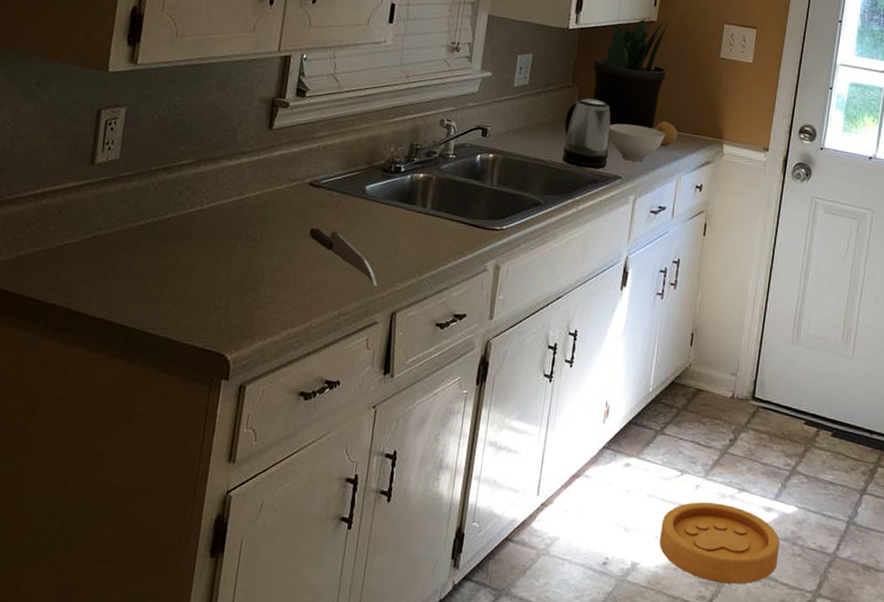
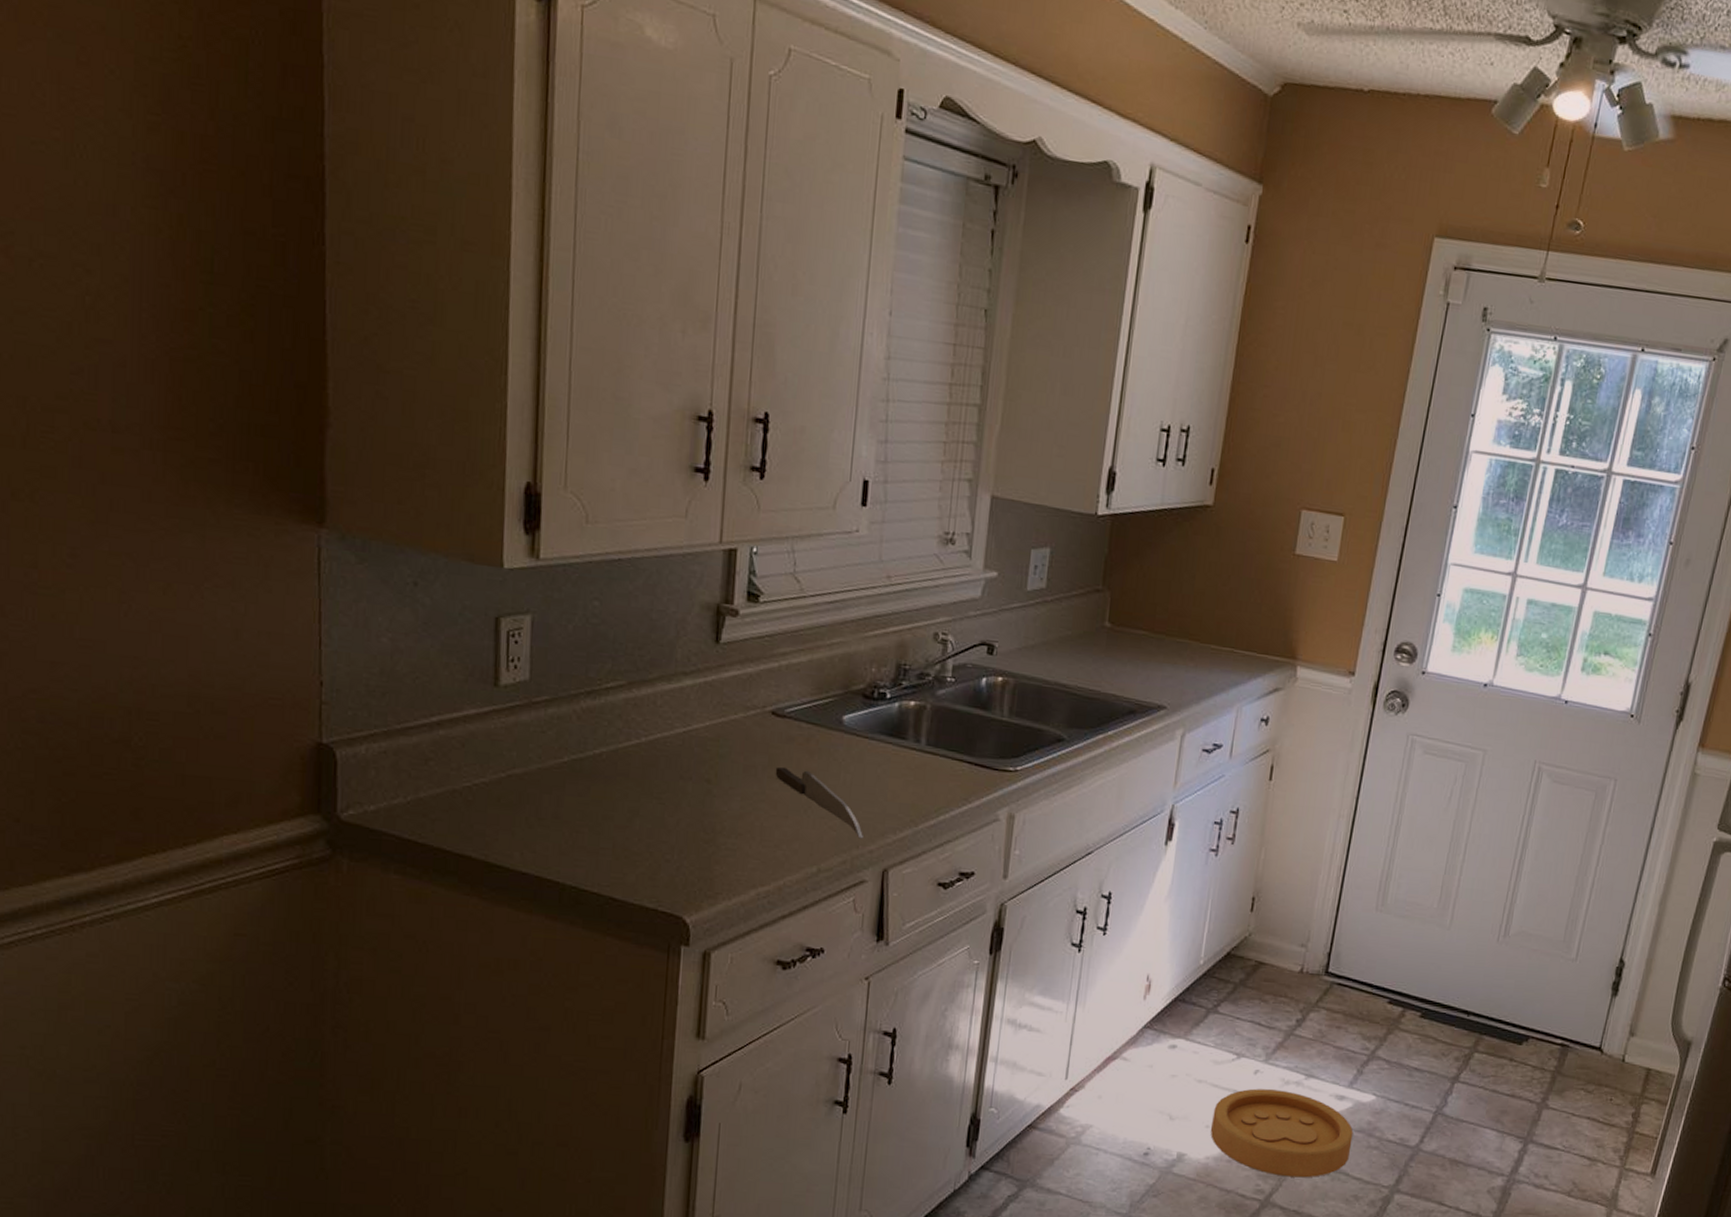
kettle: present [561,97,611,169] -> none [1090,605,1153,697]
planter: present [592,17,670,129] -> none [1129,500,1230,647]
bowl: present [609,123,666,162] -> none [1150,639,1223,688]
fruit: present [654,120,678,147] -> none [1208,635,1238,669]

